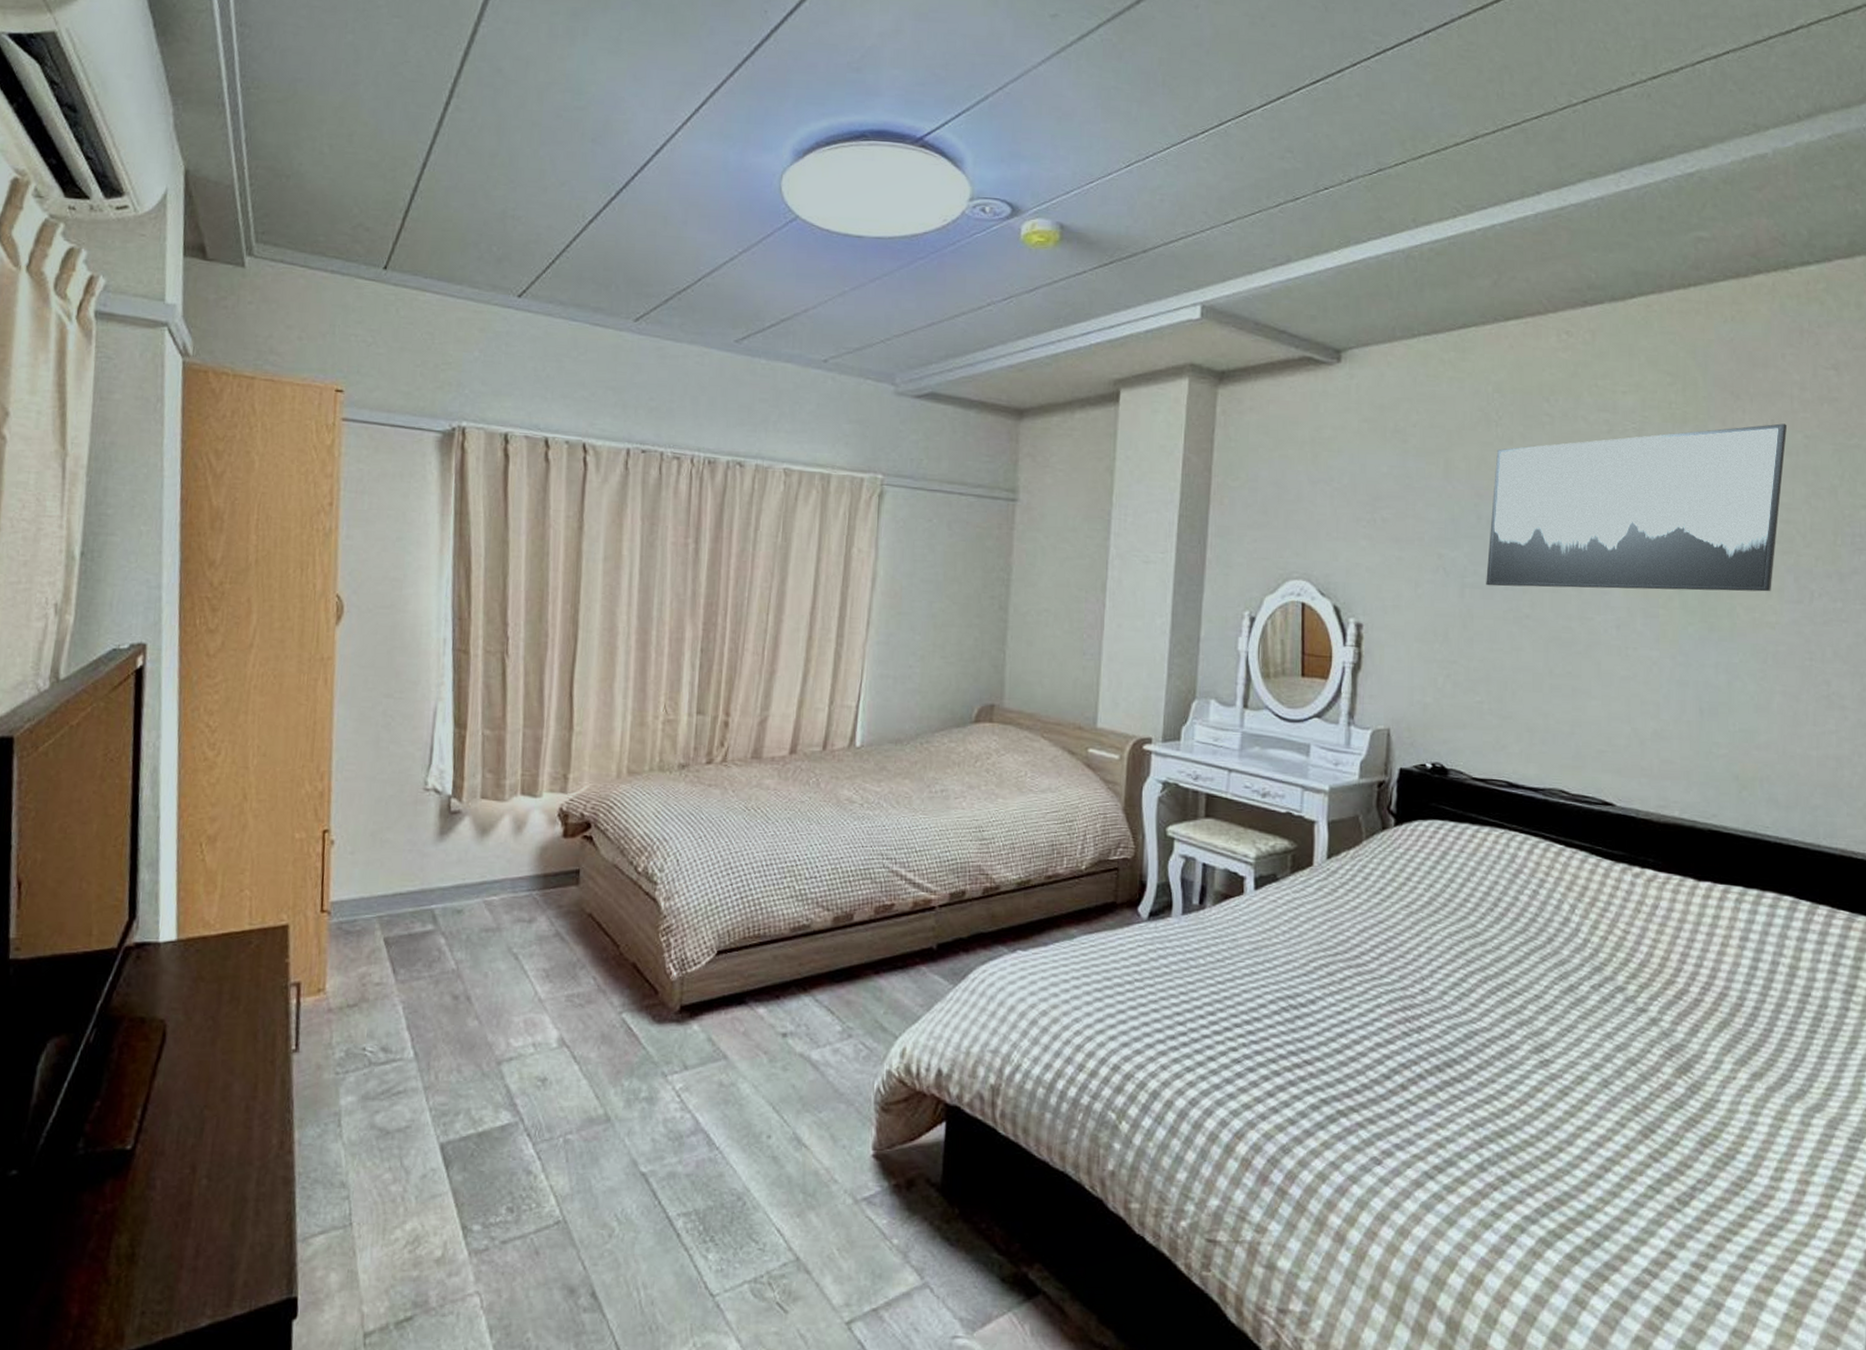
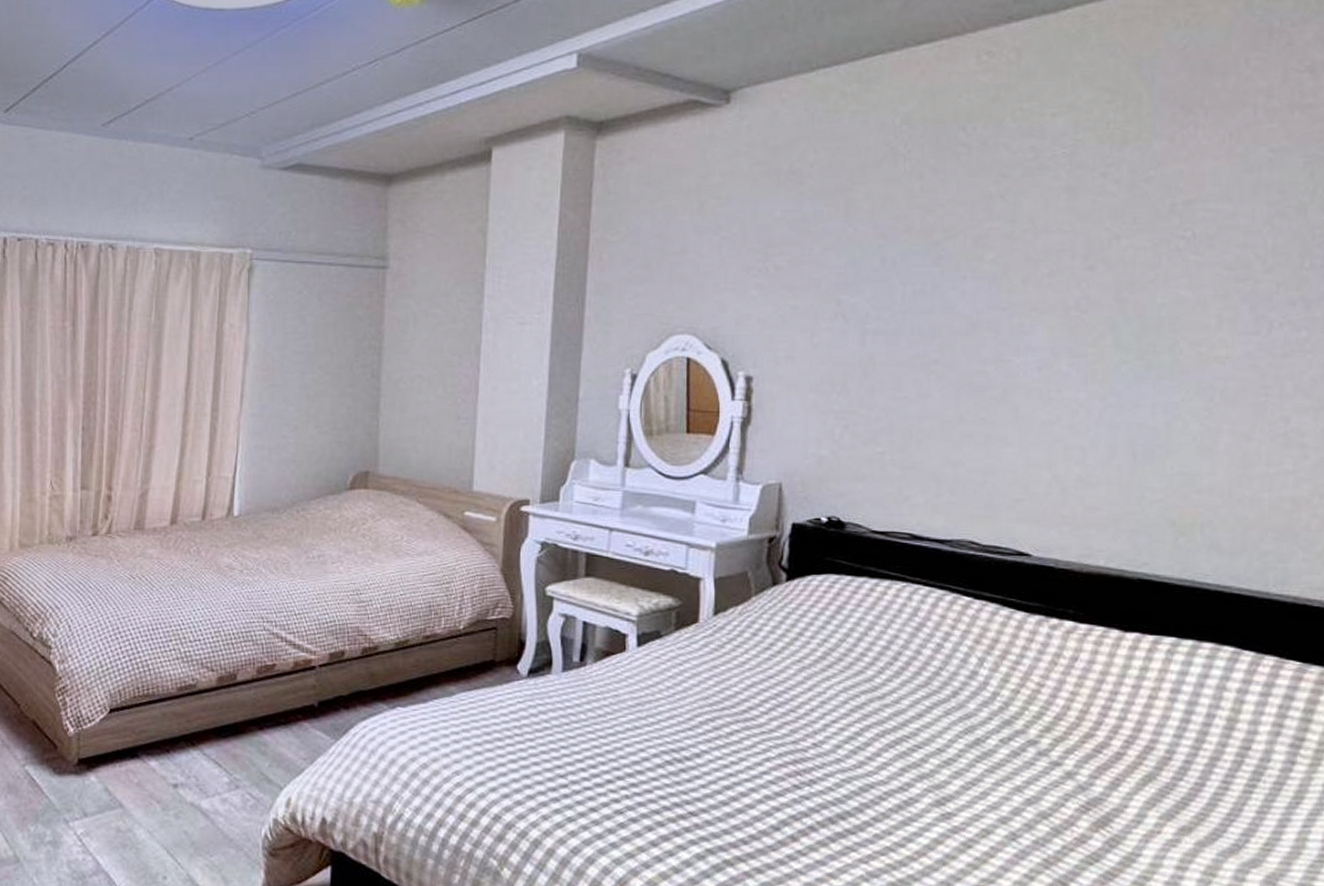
wall art: present [1486,423,1788,592] -> none [890,137,1249,332]

